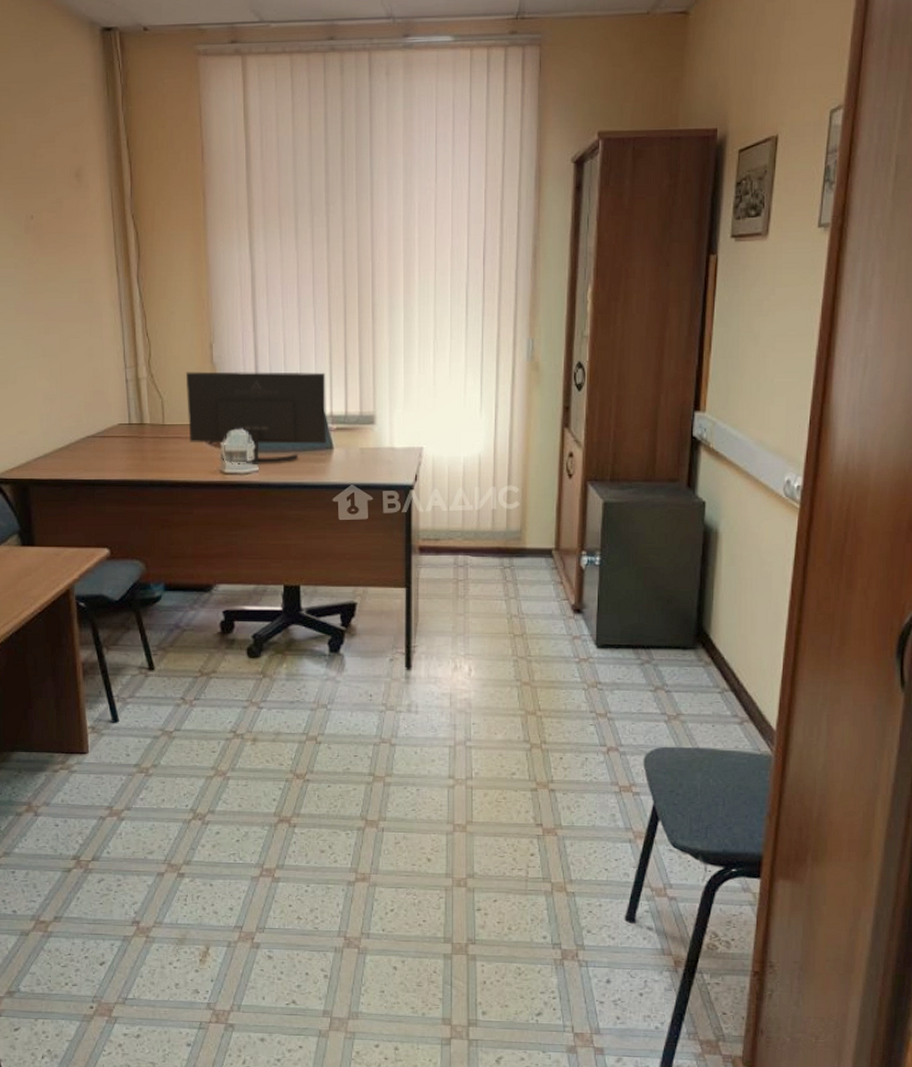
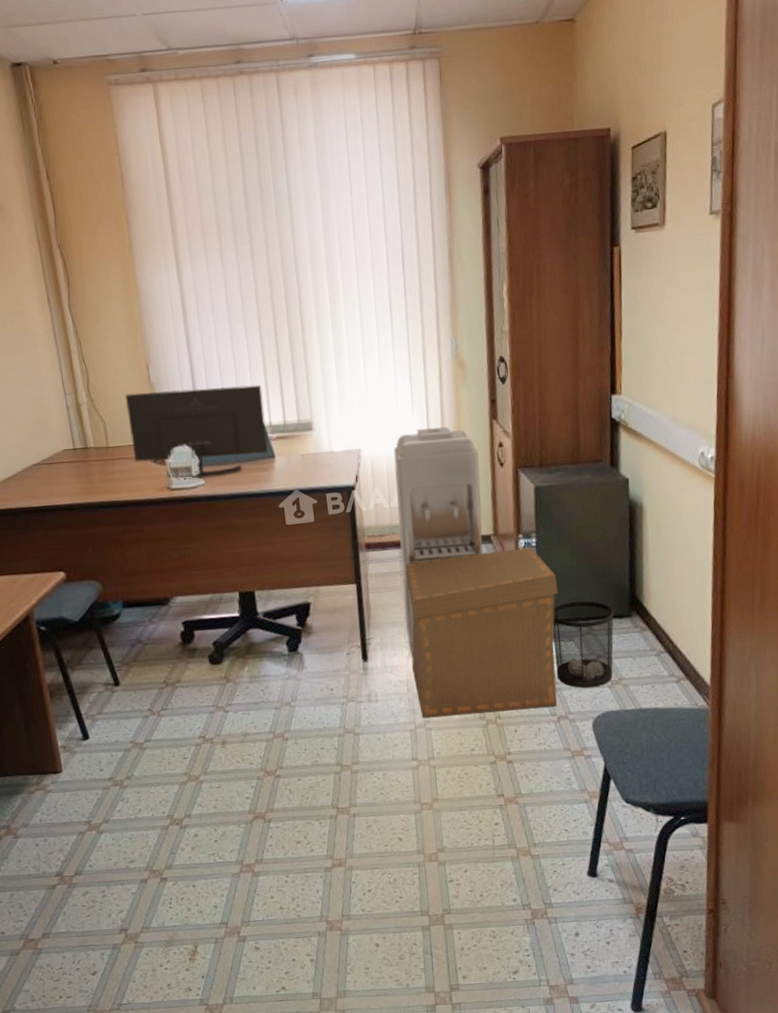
water dispenser: none [453,431,547,670] -> present [393,426,483,657]
cardboard box: none [457,565,619,737] -> present [405,547,558,719]
waste bin: none [610,627,678,721] -> present [552,600,614,689]

